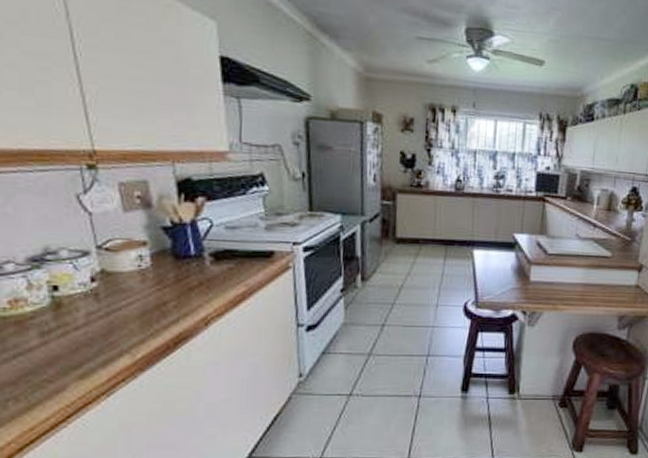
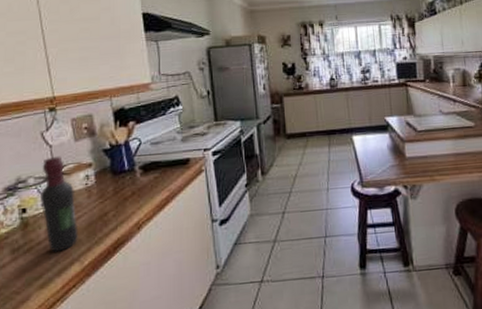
wine bottle: none [77,226,129,341] -> present [40,156,78,252]

